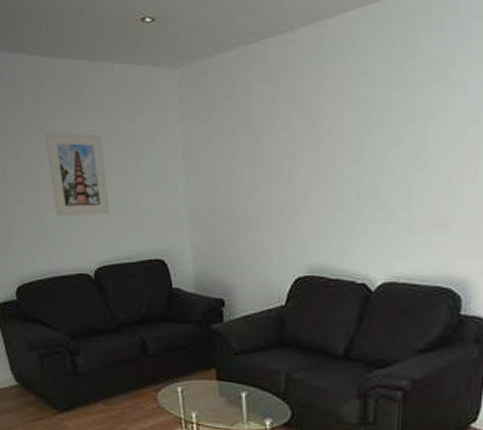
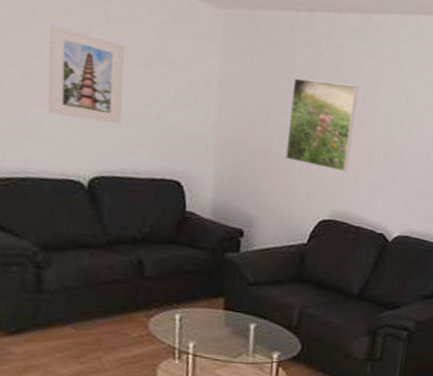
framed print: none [252,115,322,220] -> present [285,78,359,173]

